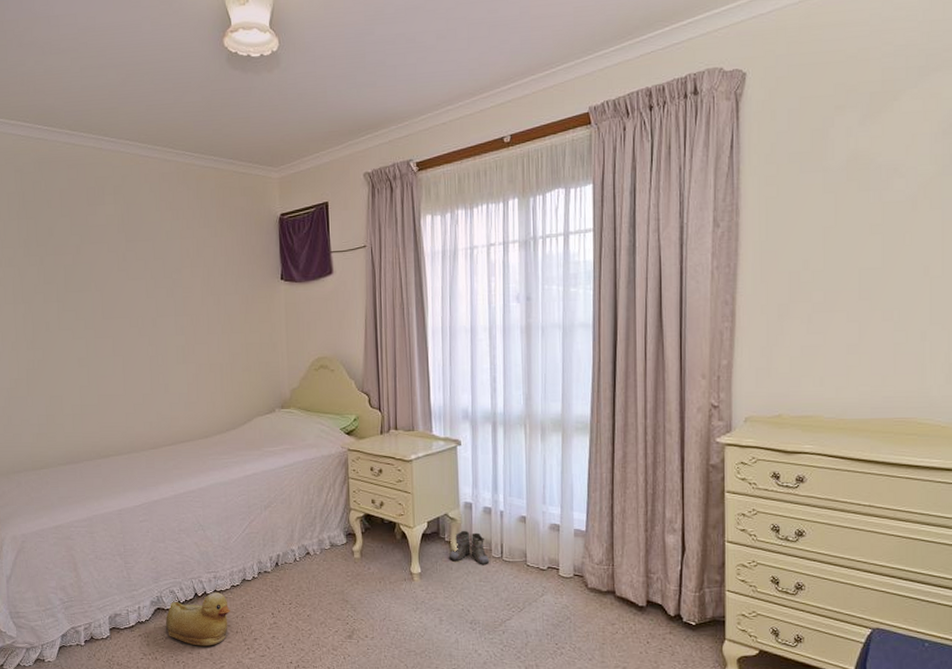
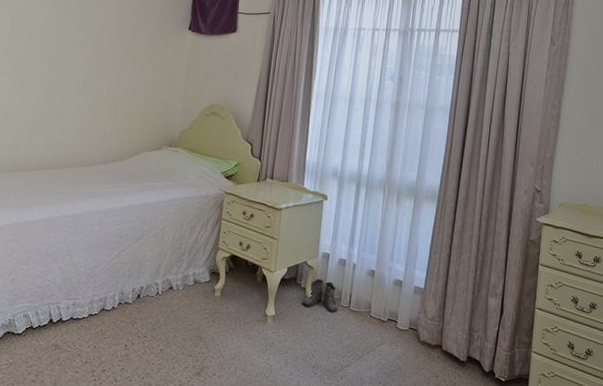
rubber duck: present [166,592,231,646] -> none [13,319,84,375]

